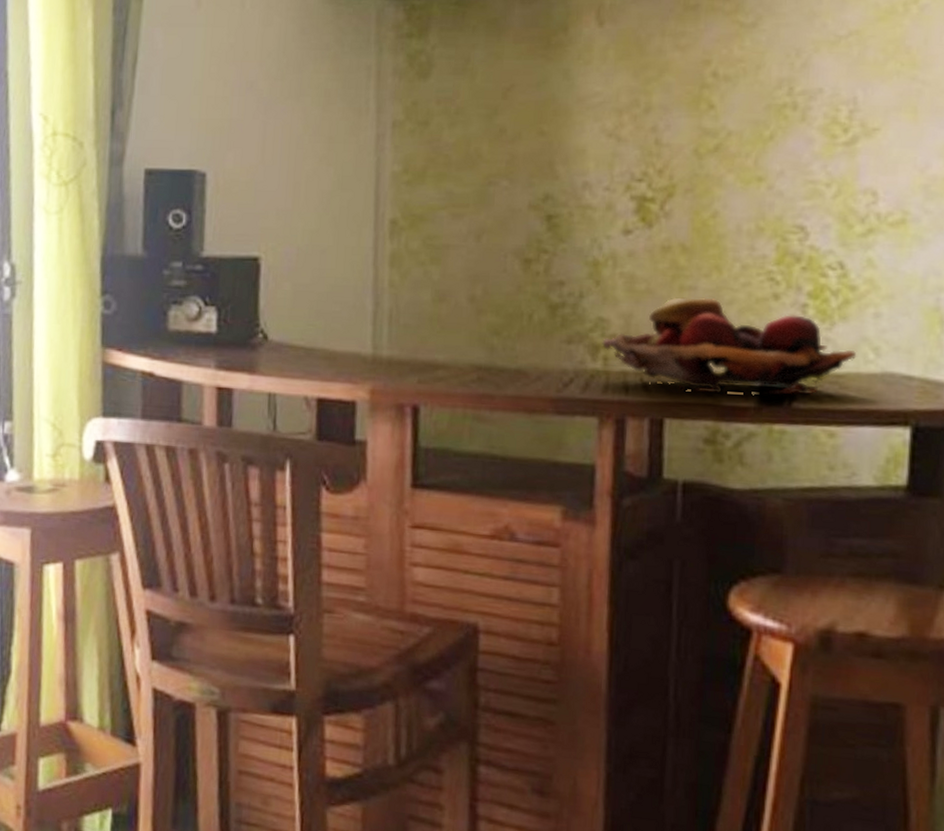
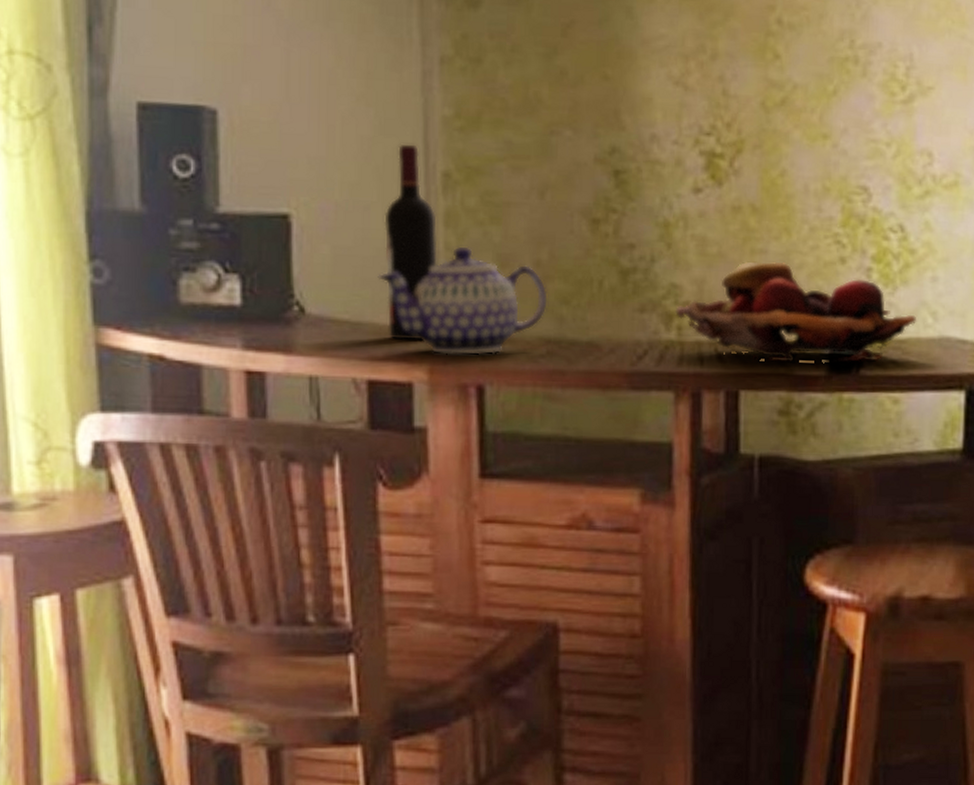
teapot: none [330,283,481,379] -> present [377,246,549,356]
wine bottle: none [336,196,383,366] -> present [384,144,439,342]

